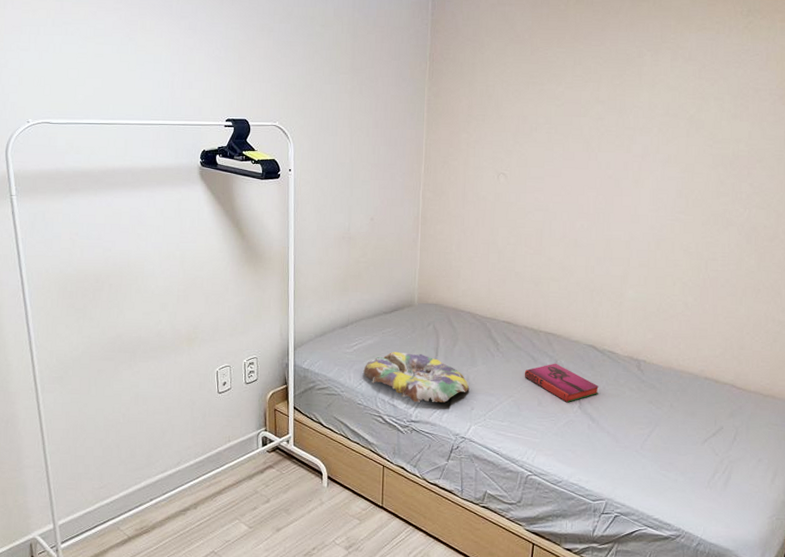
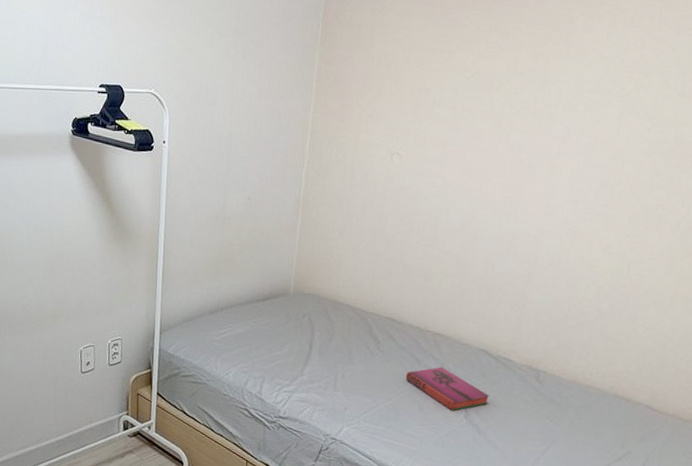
cushion: present [363,351,470,403] -> none [231,342,345,400]

